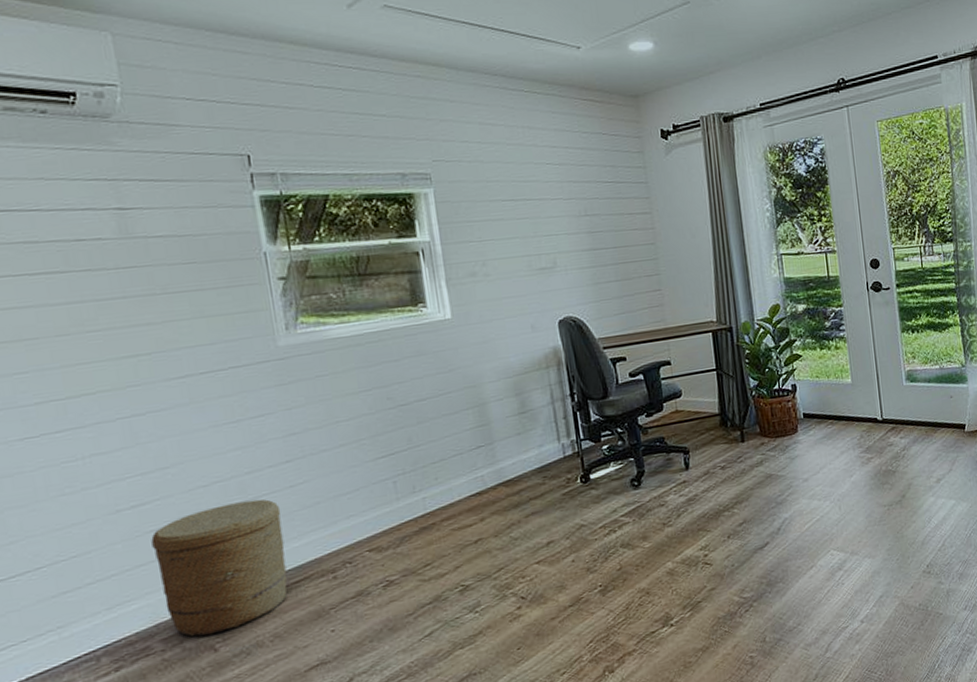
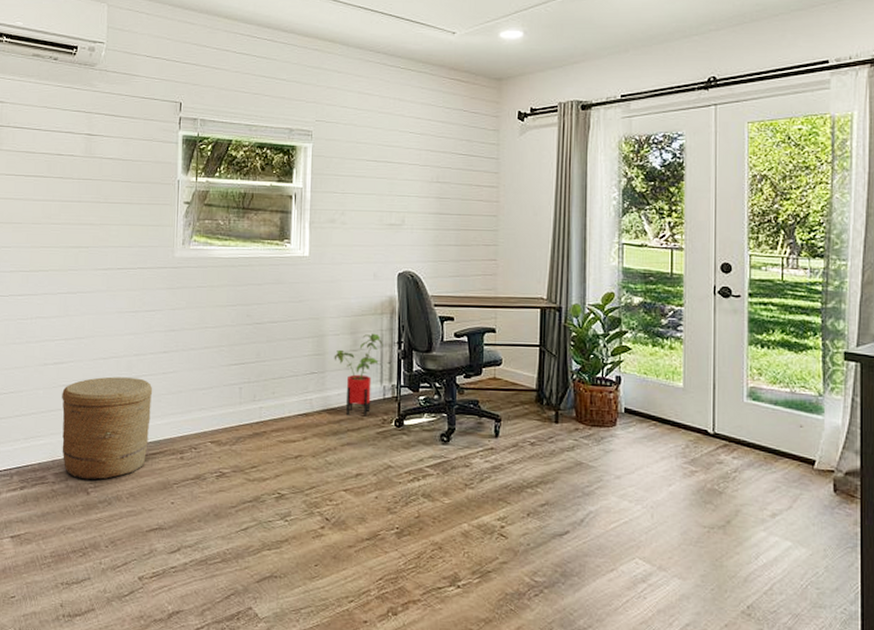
house plant: none [500,390,555,484] -> present [334,333,383,417]

